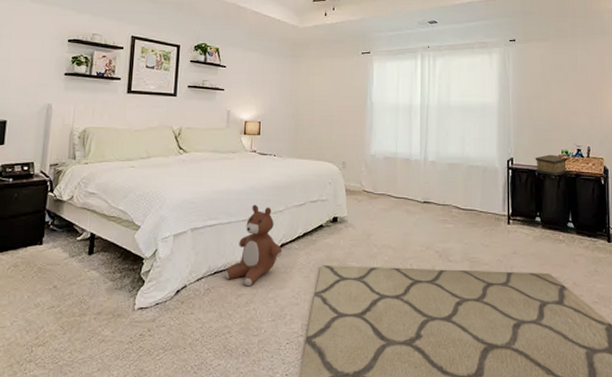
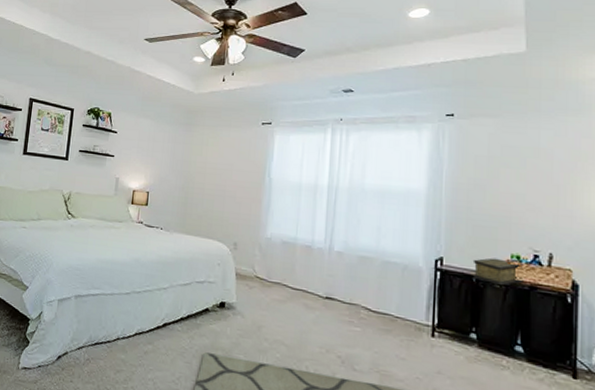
teddy bear: present [225,204,283,287] -> none [105,278,165,364]

